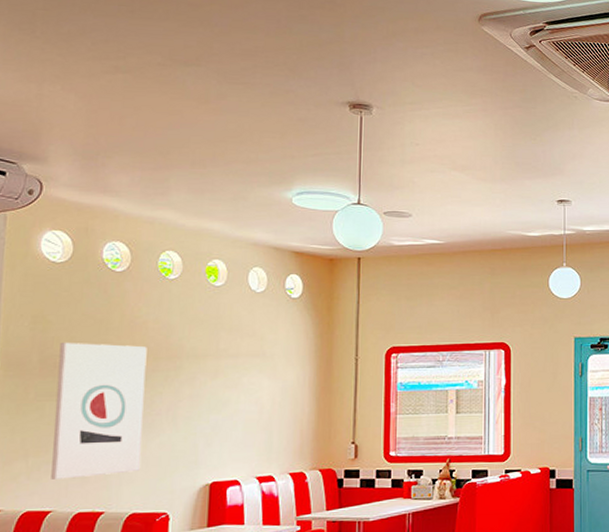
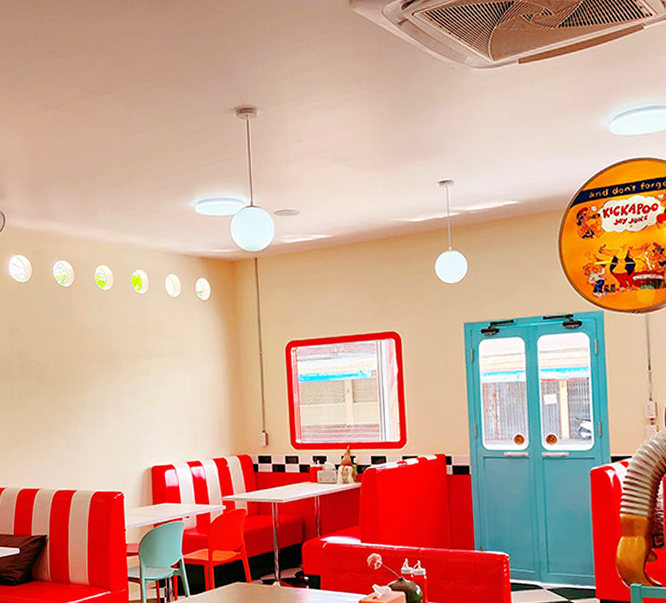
wall art: present [51,343,147,480] -> none [31,349,99,463]

